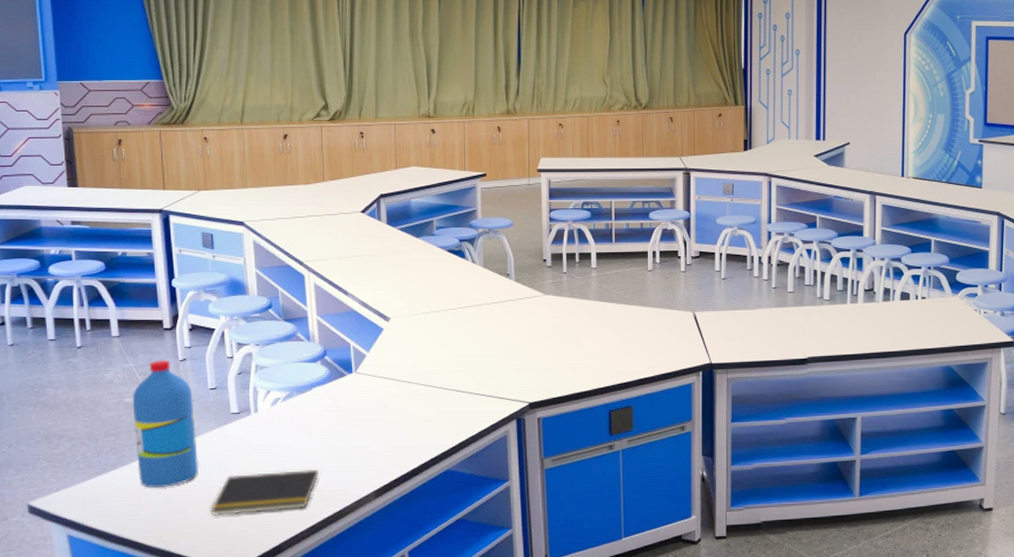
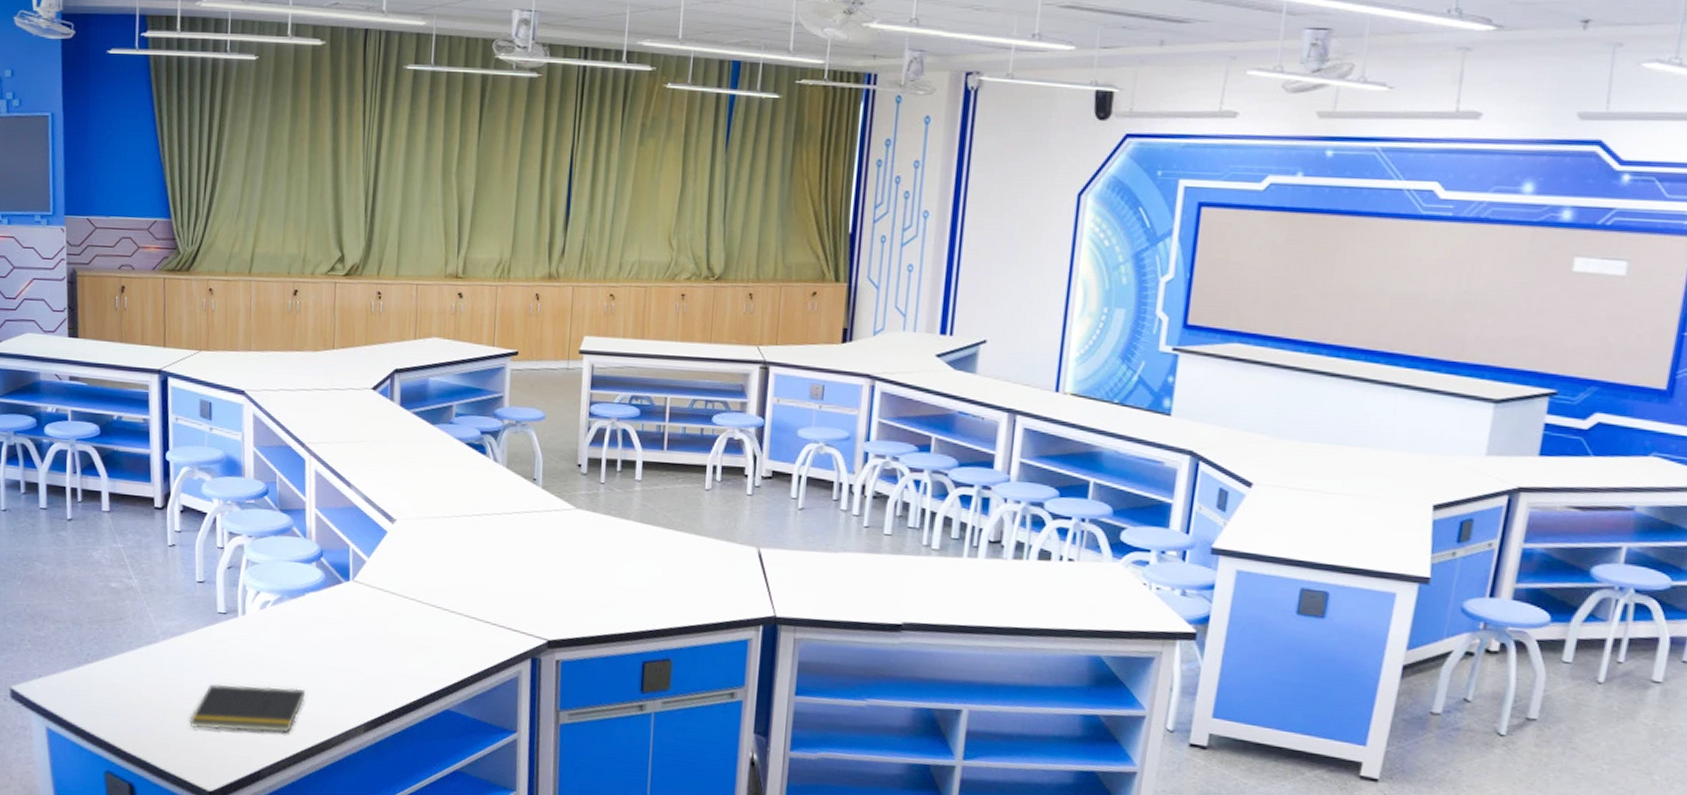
water bottle: present [132,360,198,488] -> none [118,543,181,689]

